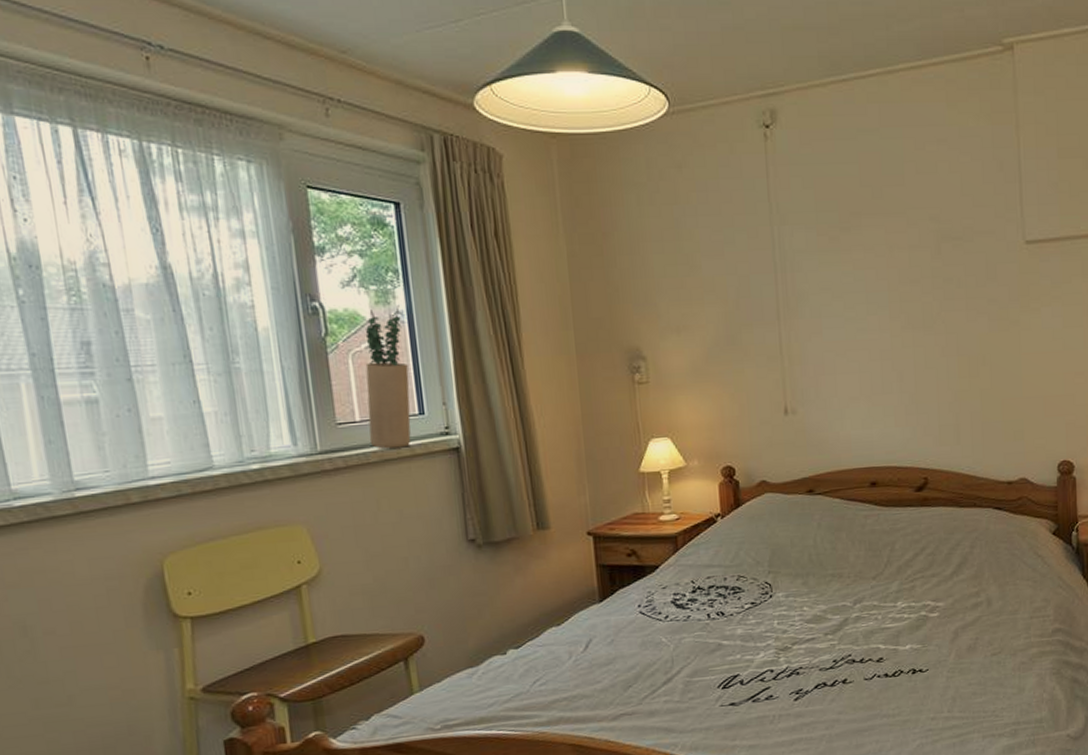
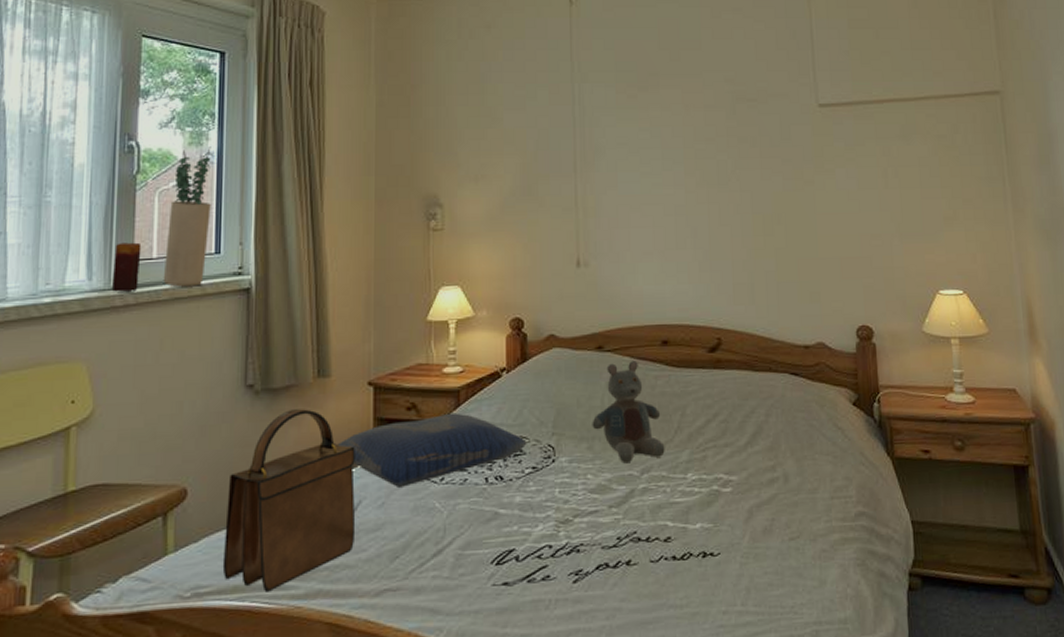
candle: none [315,406,346,457] -> present [112,242,142,293]
handbag: none [463,559,589,722] -> present [222,409,356,592]
cushion: none [562,557,745,626] -> present [336,413,527,487]
stuffed animal: none [805,502,876,596] -> present [592,361,665,464]

